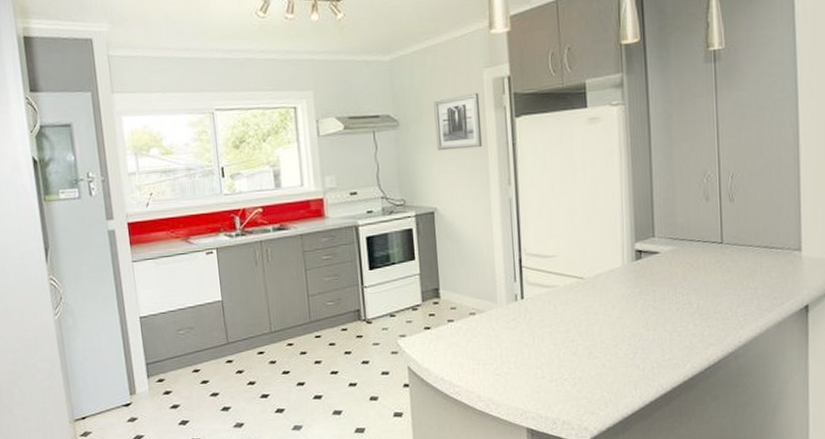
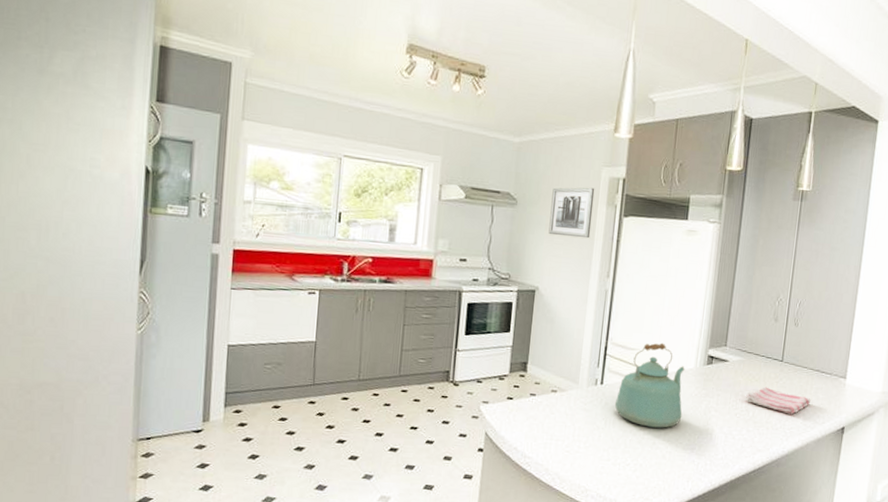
kettle: none [540,244,617,337] -> present [614,342,685,428]
dish towel: none [686,274,763,300] -> present [746,387,811,415]

